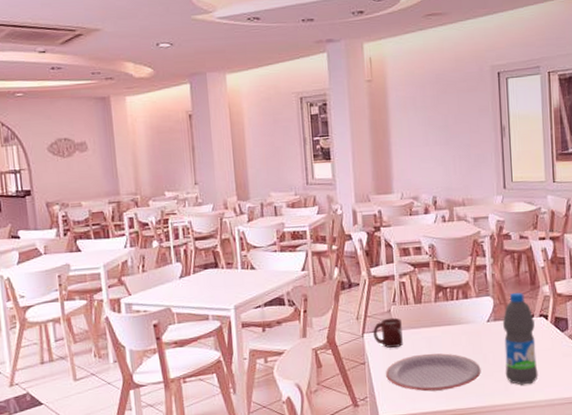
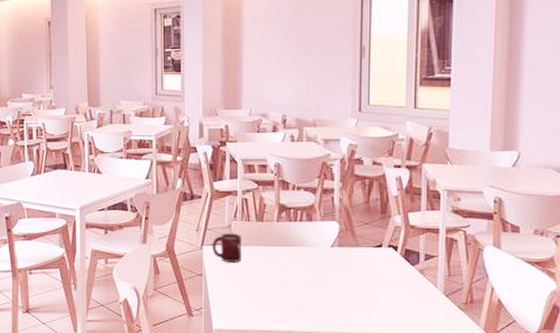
plate: present [386,353,481,392] -> none [222,272,321,311]
water bottle: present [502,292,539,385] -> none [346,219,383,315]

